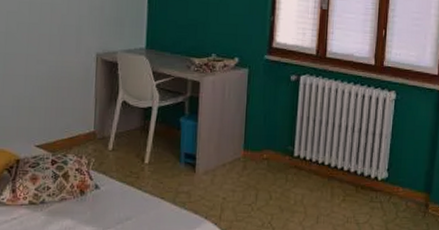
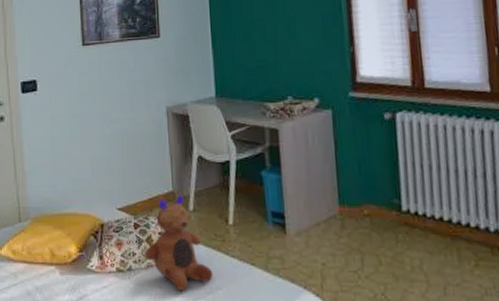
toy: none [60,135,125,222] -> present [145,194,214,292]

